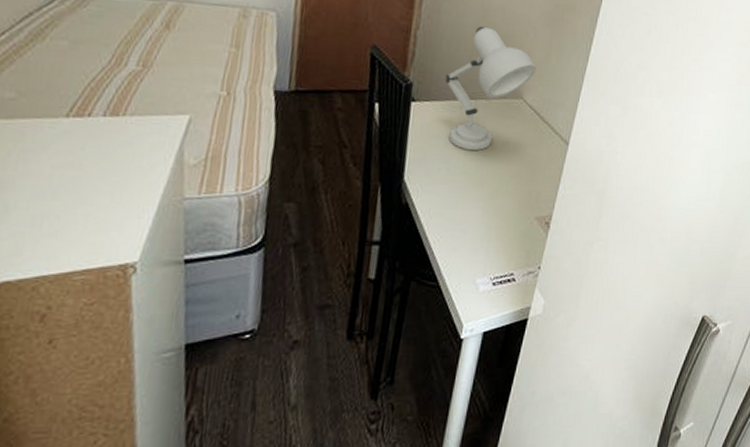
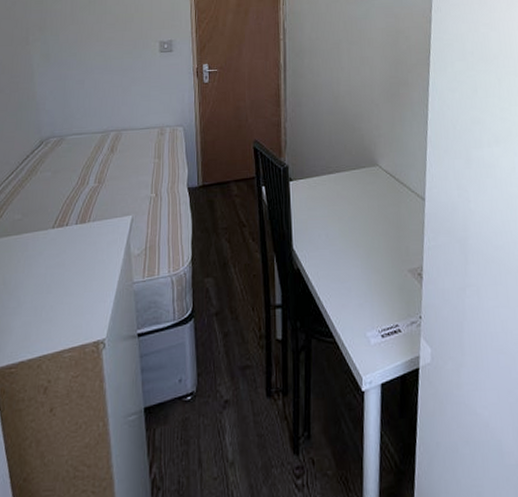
desk lamp: present [445,26,536,151] -> none [313,110,385,217]

